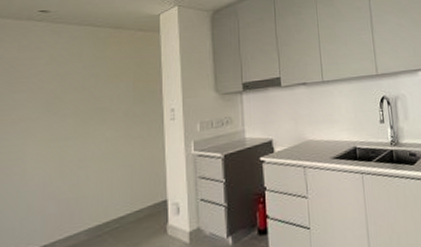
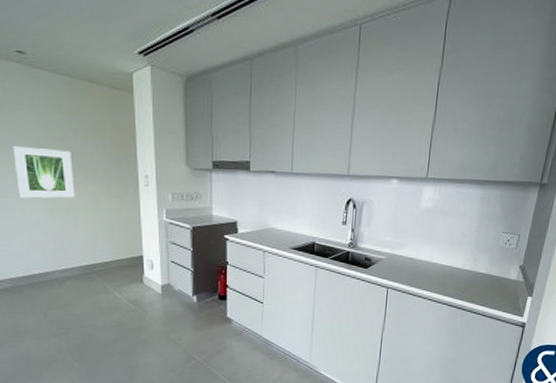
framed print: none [20,97,90,159] -> present [12,145,76,198]

